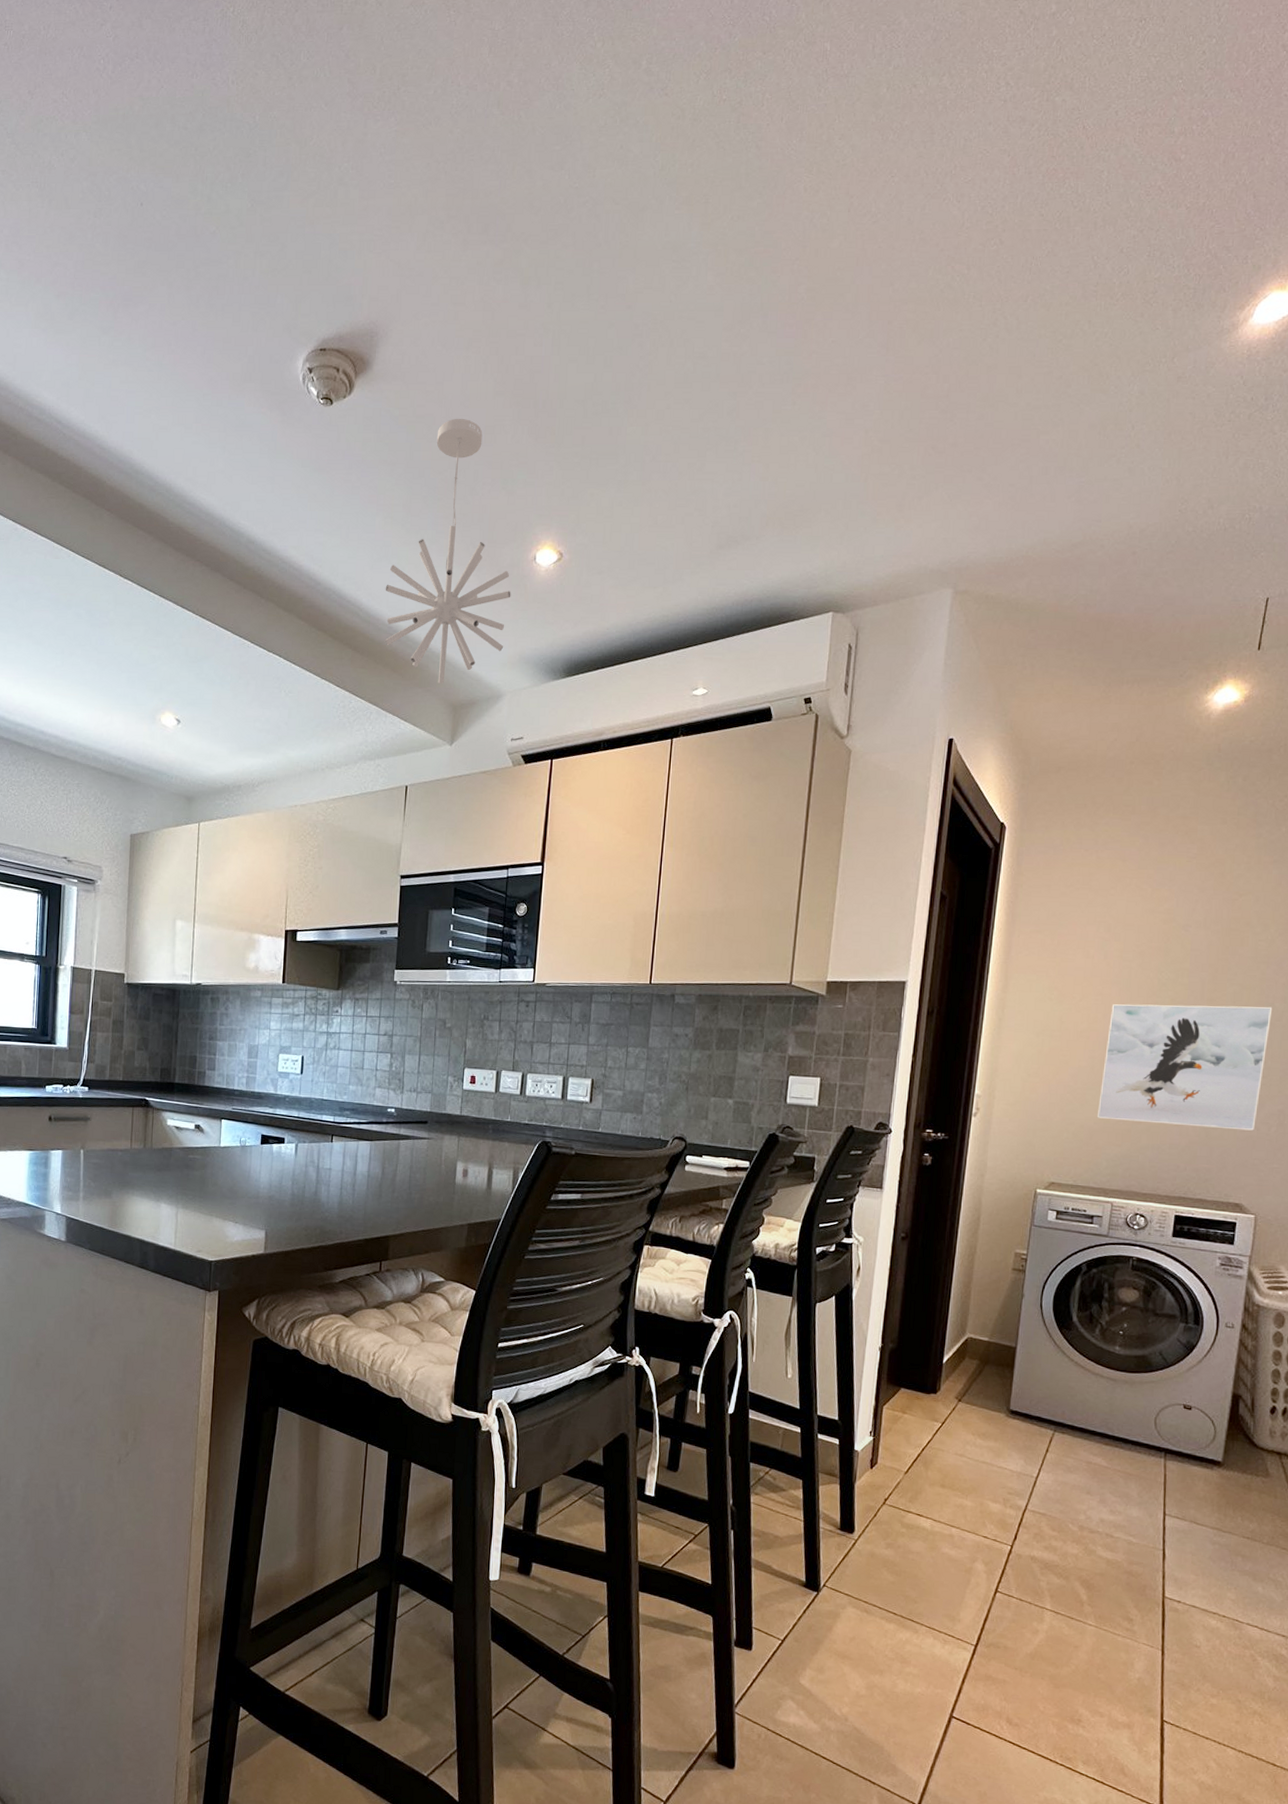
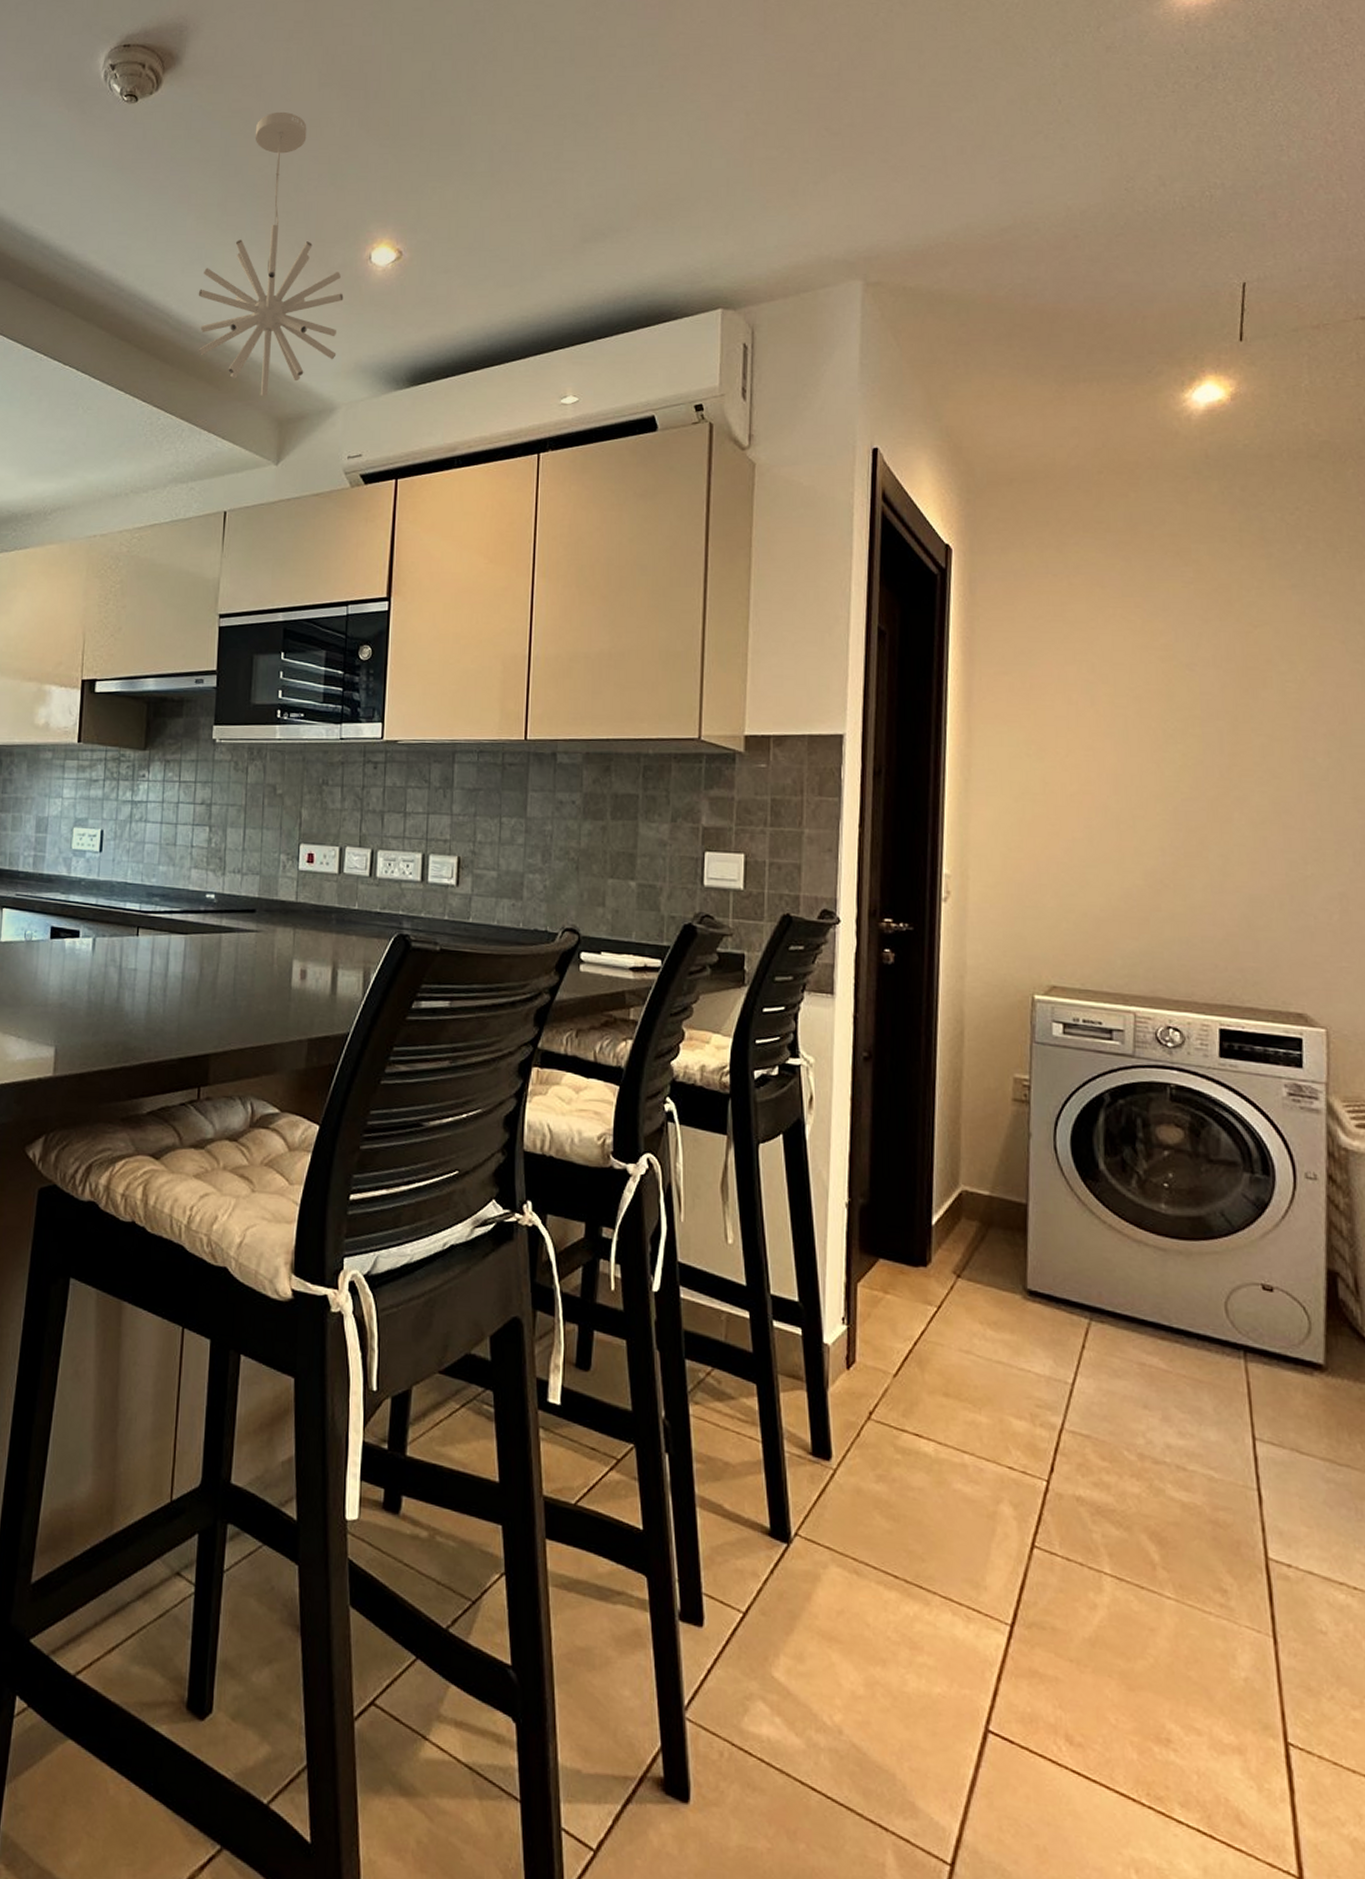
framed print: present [1096,1004,1273,1131] -> none [1102,760,1315,919]

